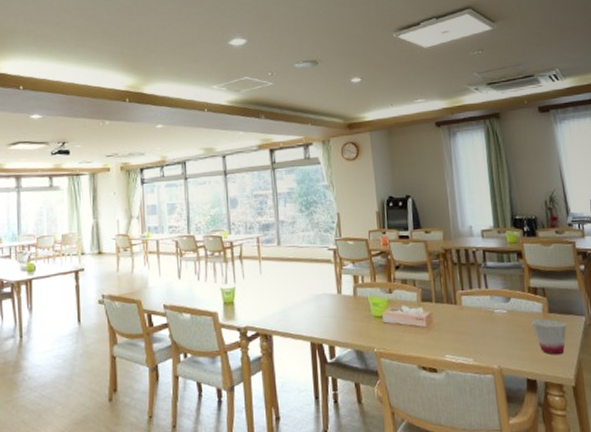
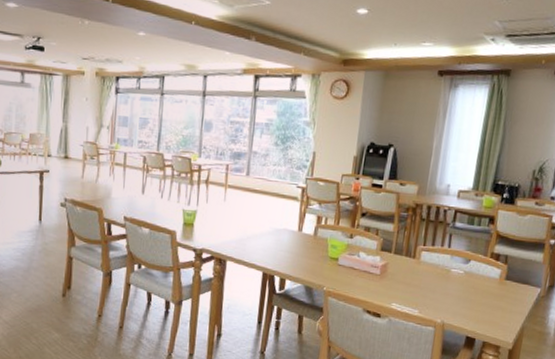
cup: present [531,319,567,355] -> none [485,284,520,320]

